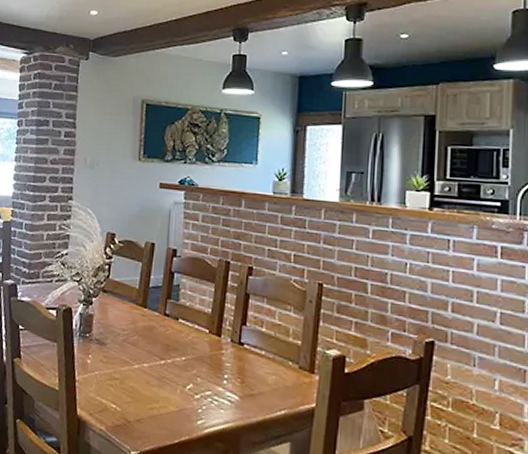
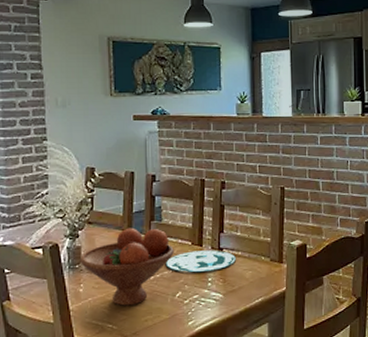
fruit bowl: none [90,302,189,389] -> present [79,227,174,306]
plate: none [178,340,259,367] -> present [165,250,237,272]

